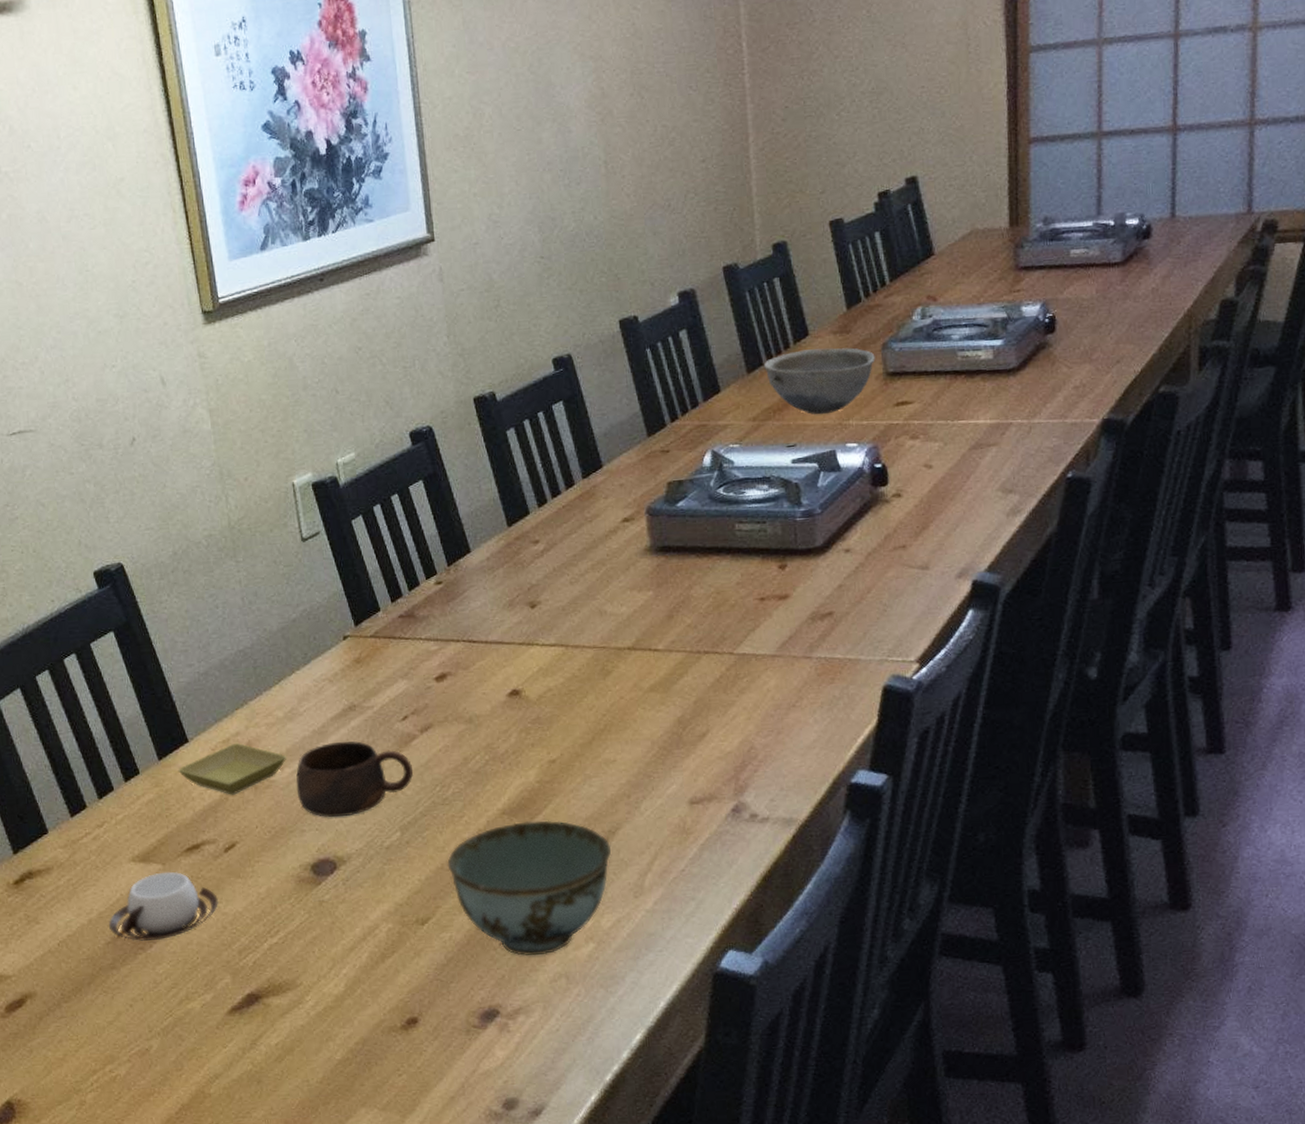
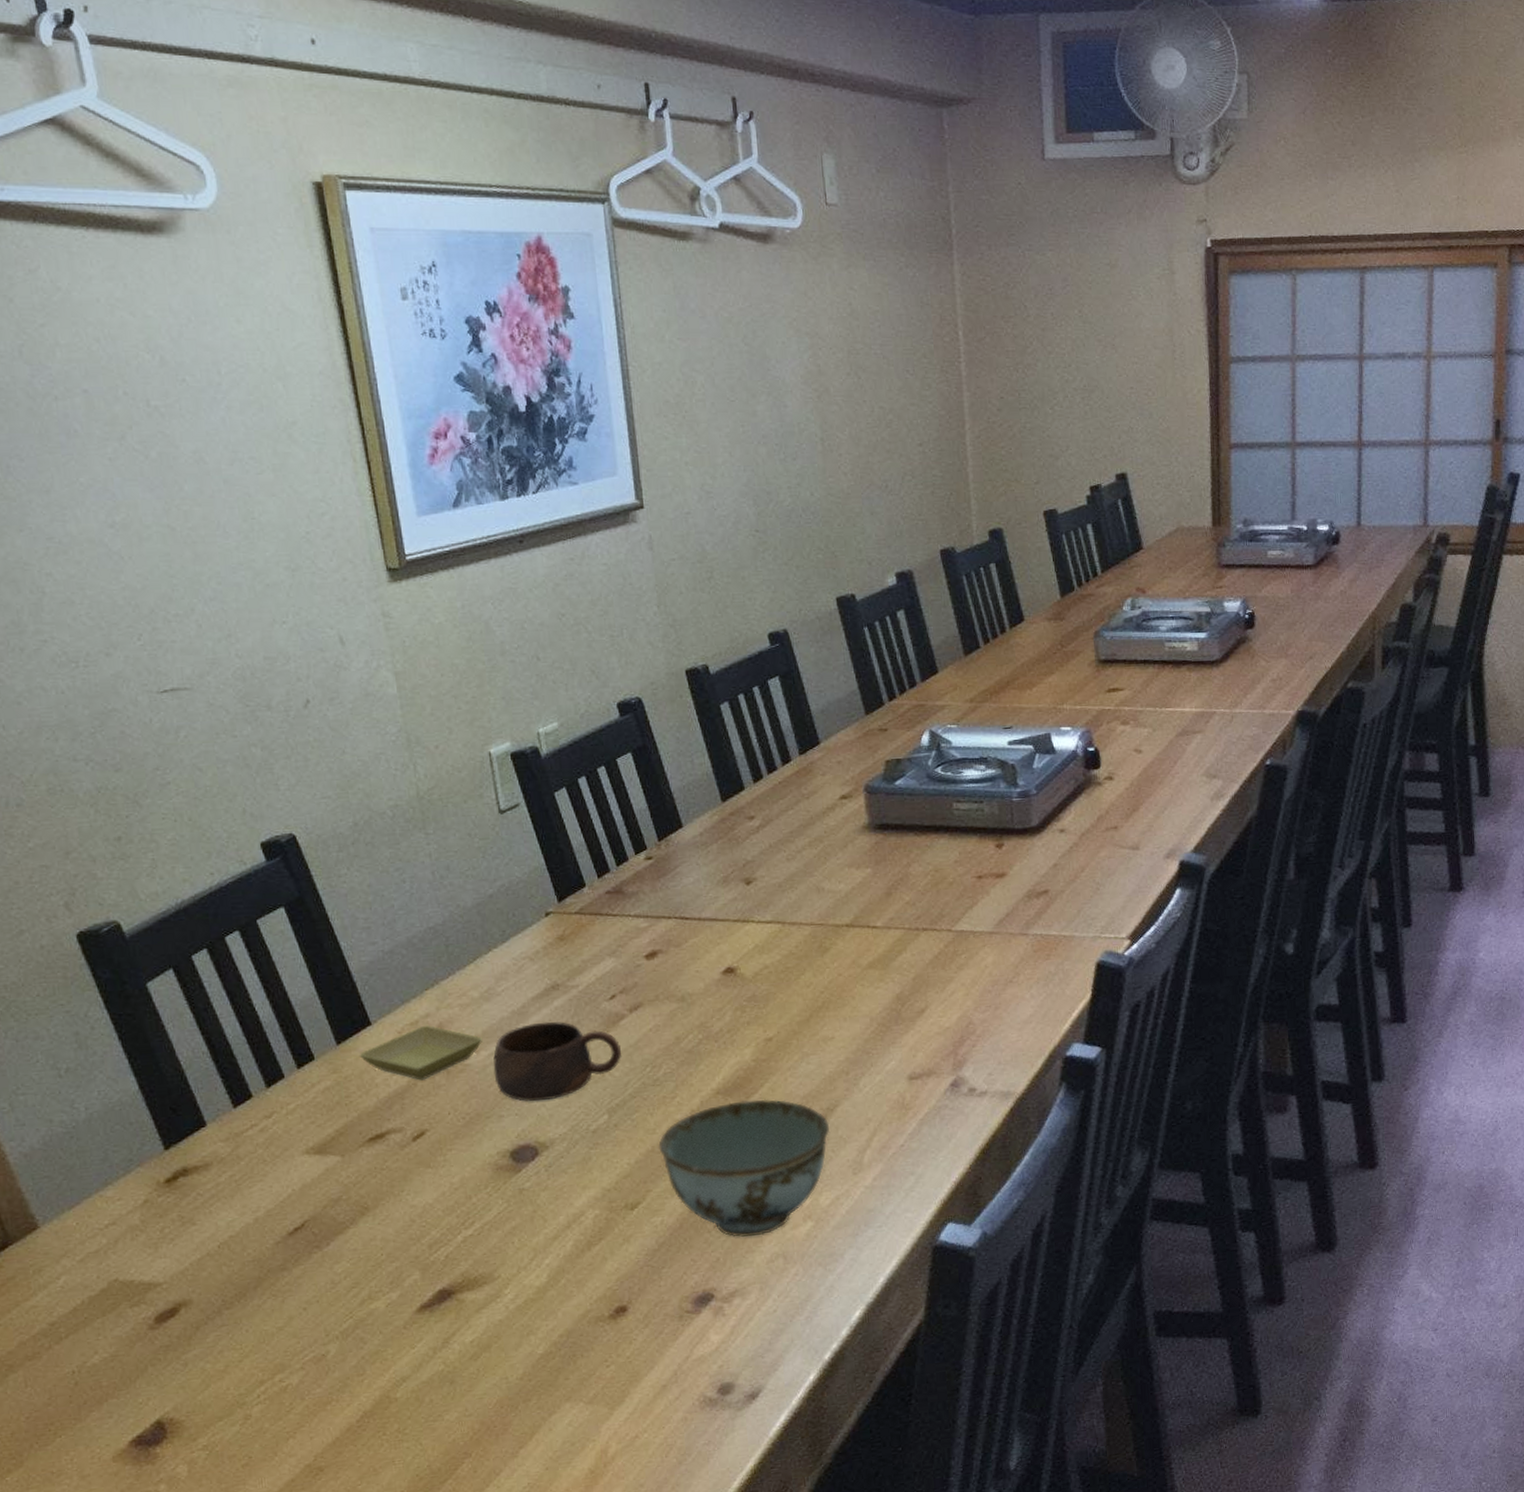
cup: present [108,871,219,941] -> none [278,1163,407,1239]
bowl: present [763,347,875,415] -> none [980,634,1088,699]

